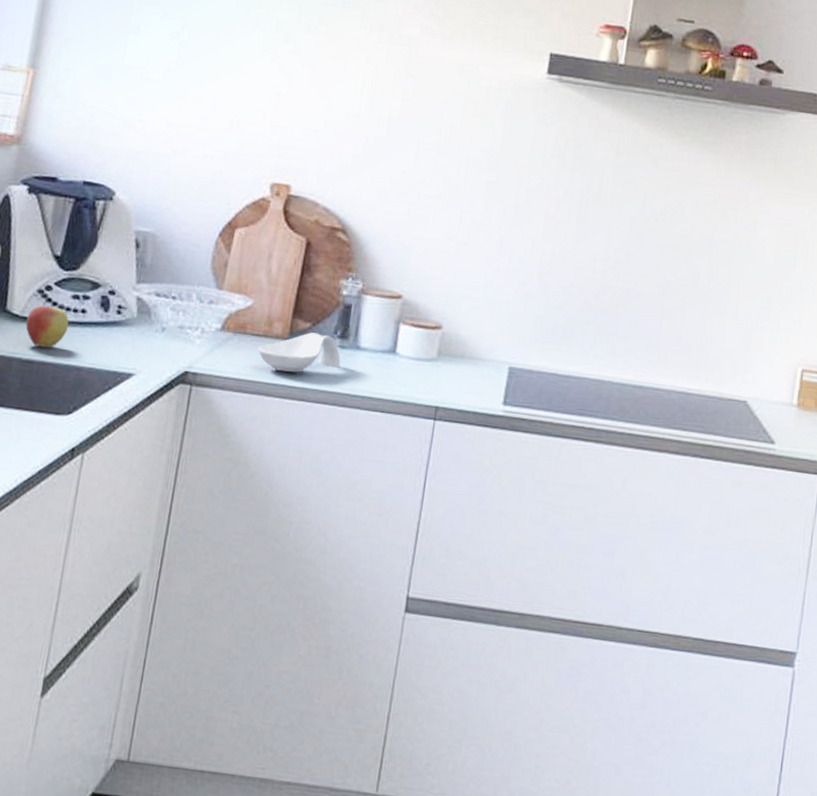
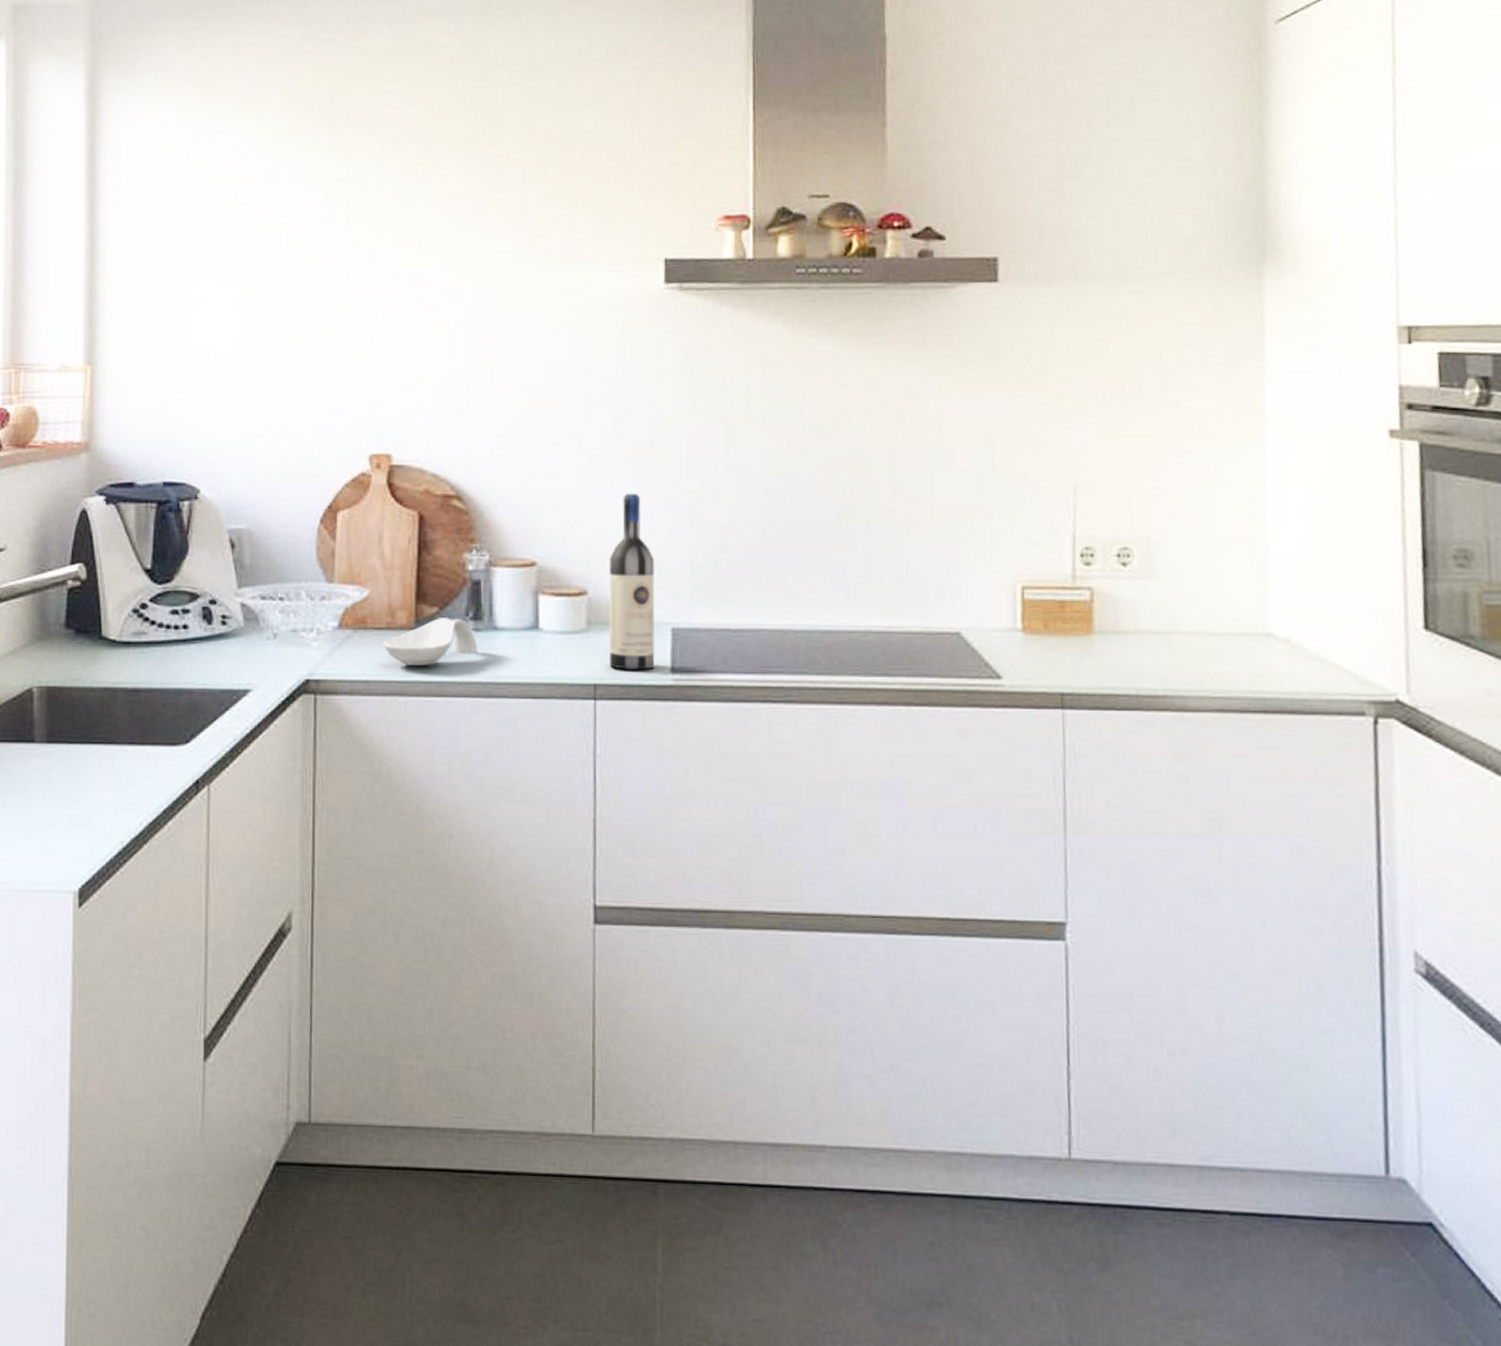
apple: present [25,304,69,348] -> none [126,622,171,672]
wine bottle: none [452,247,503,400] -> present [609,493,655,670]

